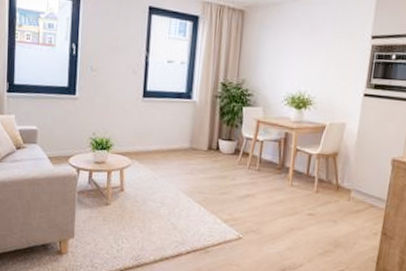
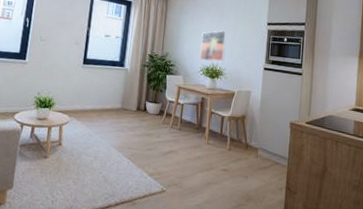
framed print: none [283,48,320,88] -> present [199,30,228,61]

